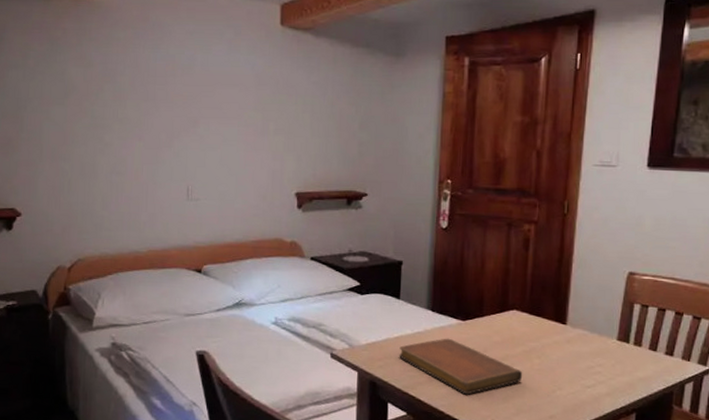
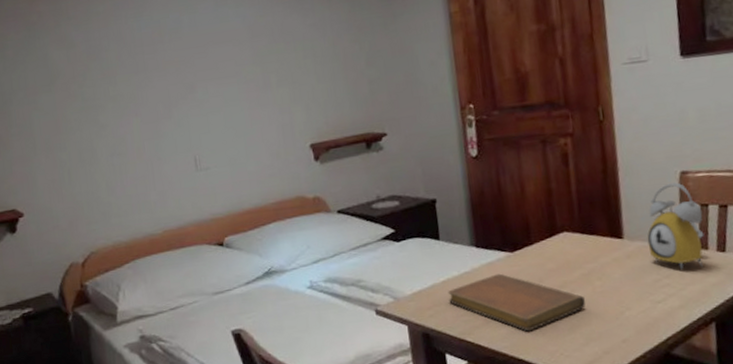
alarm clock: none [588,281,642,361] -> present [647,182,704,270]

